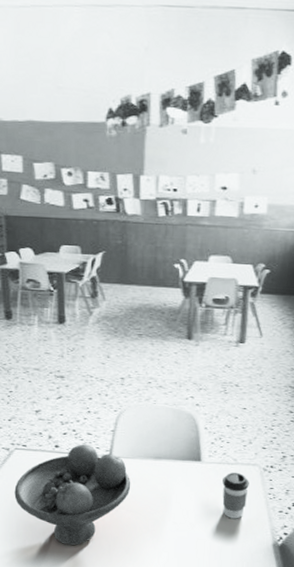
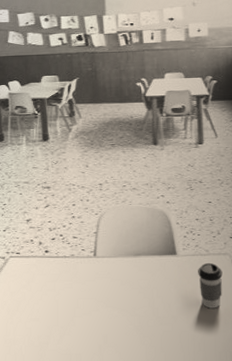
fruit bowl: present [14,444,131,546] -> none [10,247,116,348]

